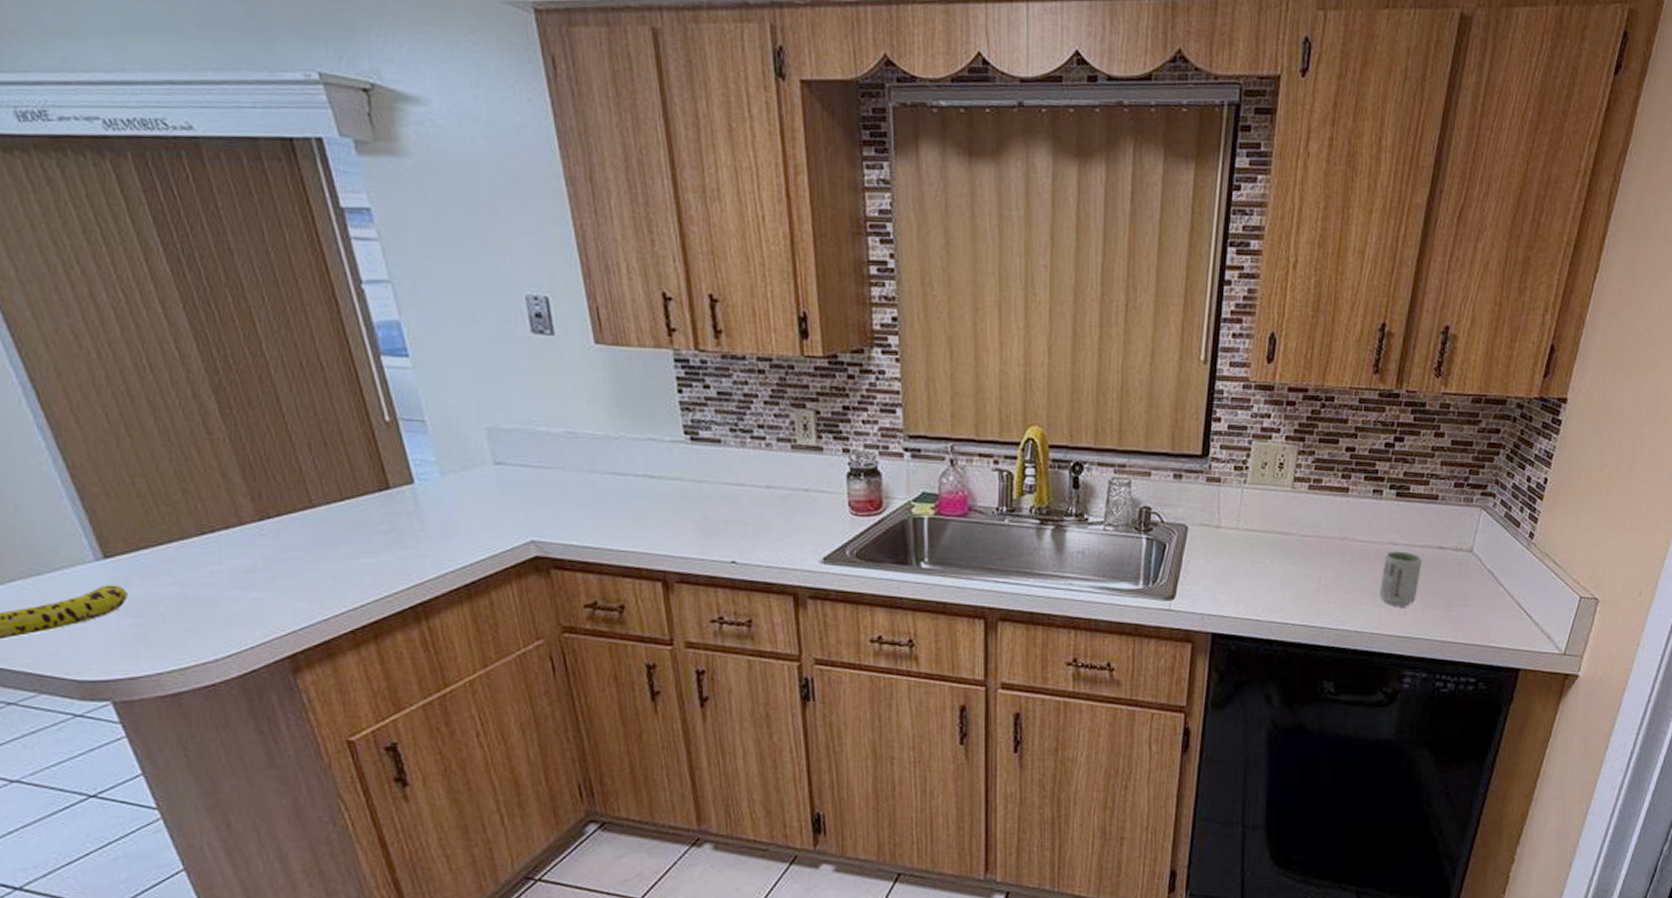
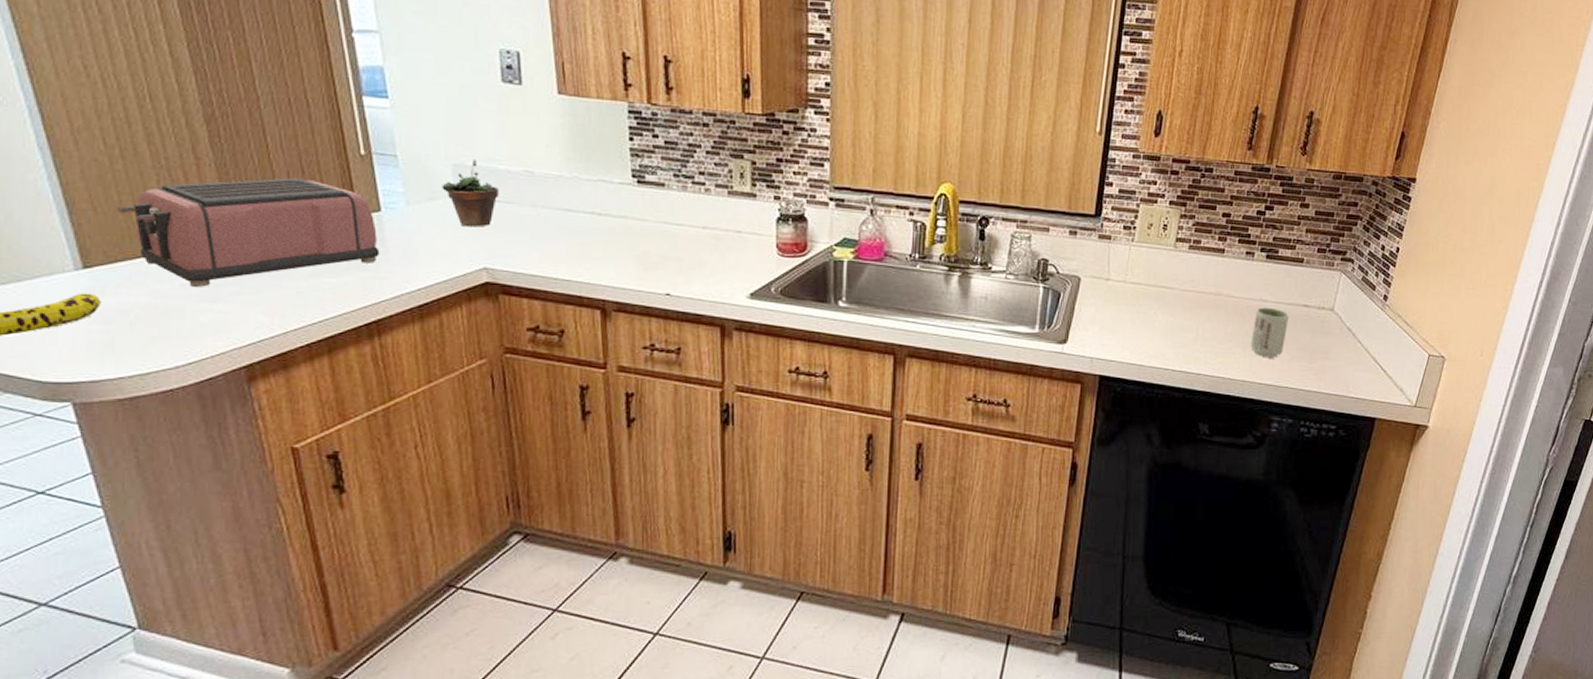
toaster: none [132,451,418,574] -> present [118,178,380,287]
succulent plant: none [477,420,540,497] -> present [442,158,499,227]

